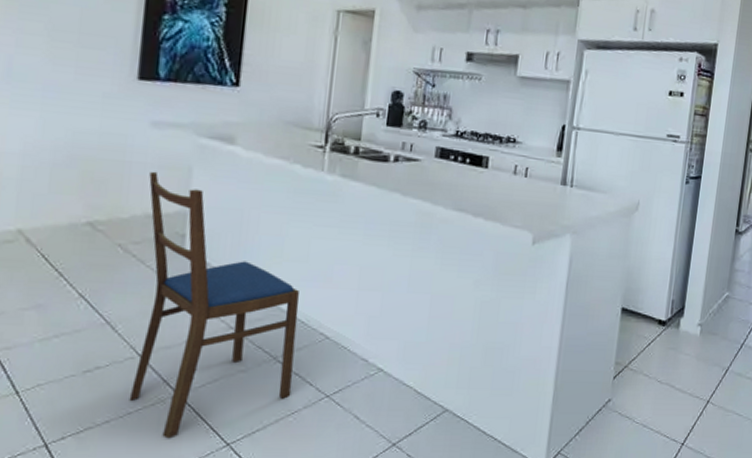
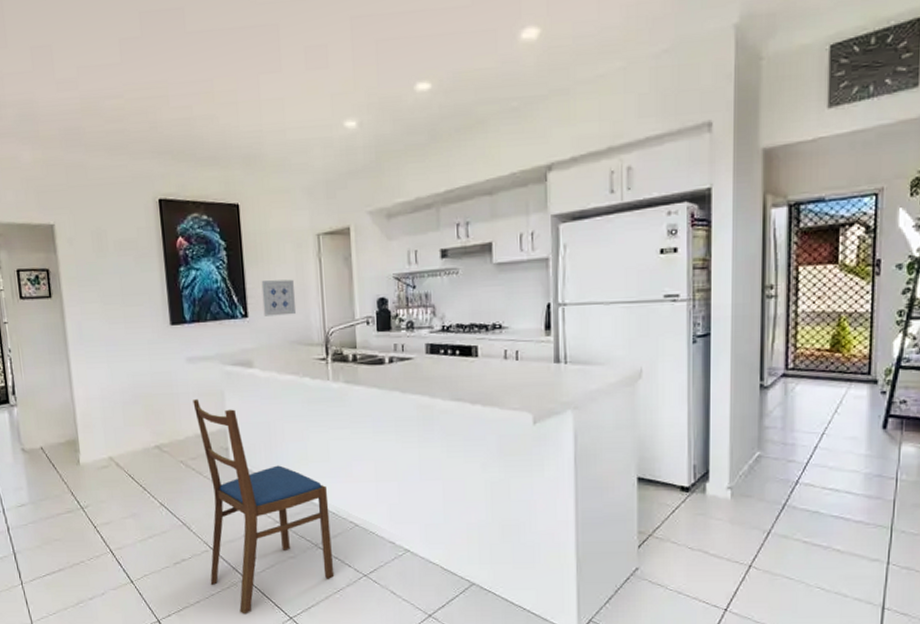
wall art: none [259,49,301,93] -> present [261,279,297,316]

